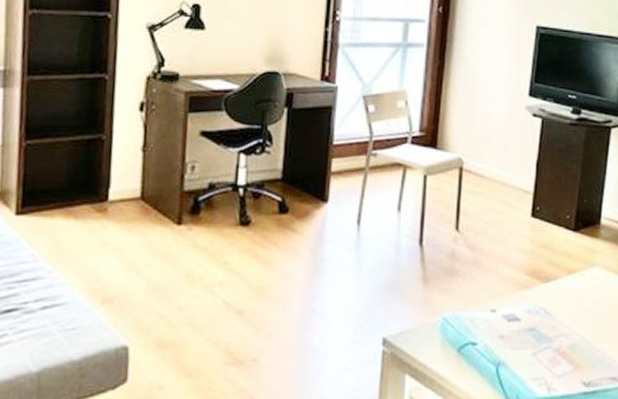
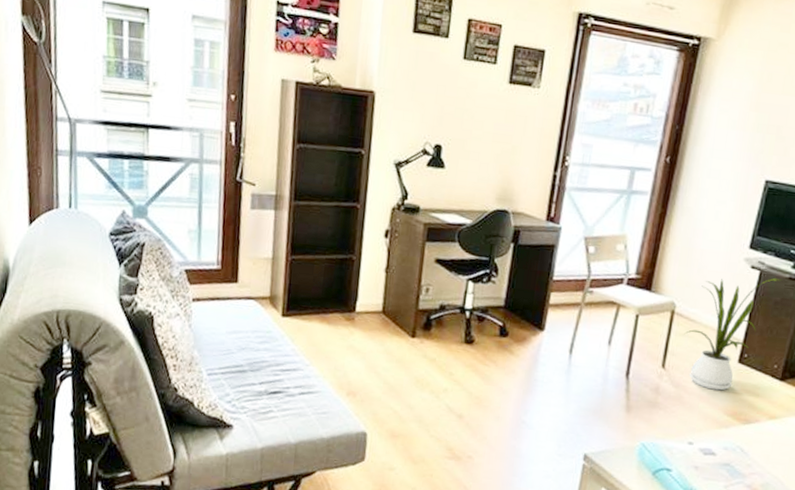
house plant: none [475,125,563,249] -> present [684,278,782,391]

